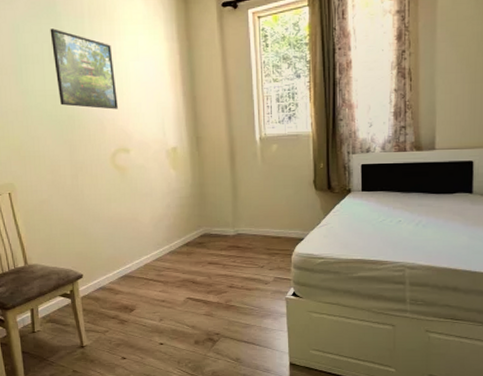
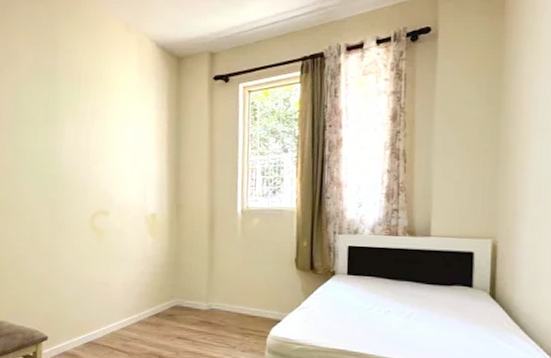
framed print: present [50,28,118,110] -> none [47,93,103,172]

